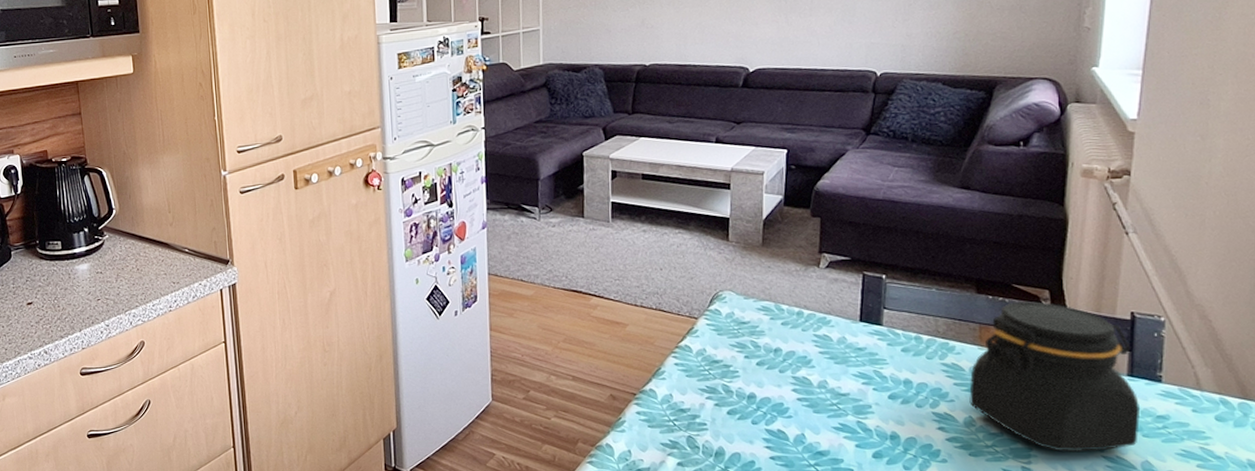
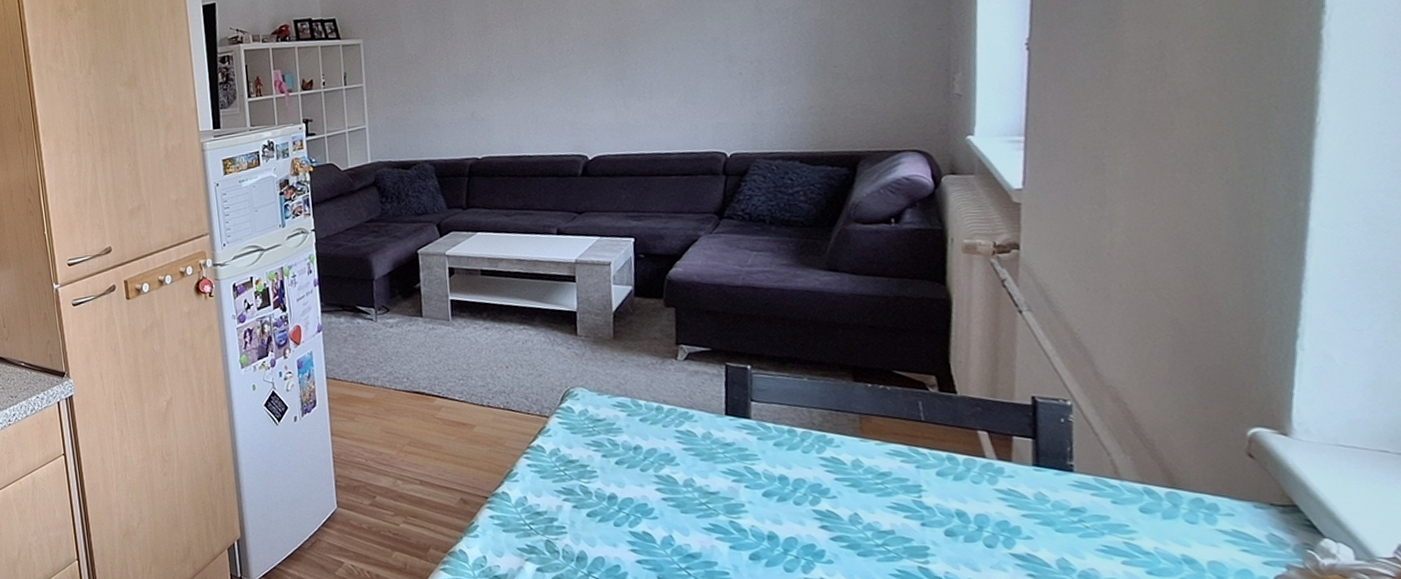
jar: present [969,301,1140,452] -> none [852,388,1051,550]

